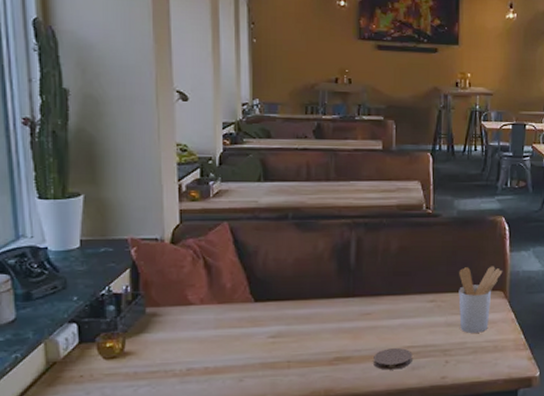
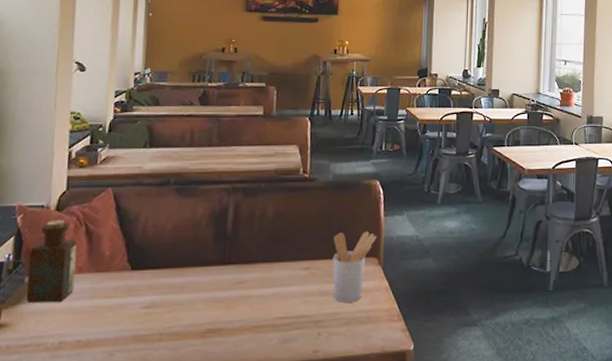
bottle: none [147,252,197,332] -> present [26,219,77,303]
coaster: present [373,348,412,370] -> none [245,319,285,343]

